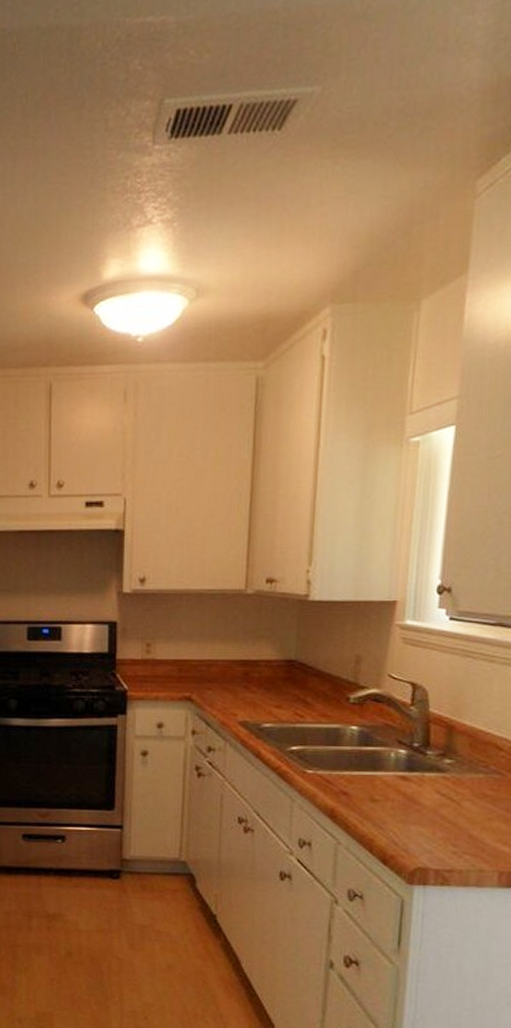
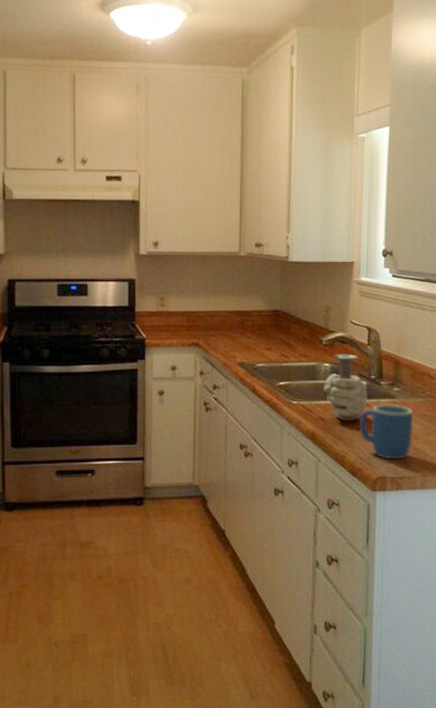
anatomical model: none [349,715,408,797] -> present [324,354,368,421]
mug: none [394,779,469,849] -> present [359,404,412,460]

